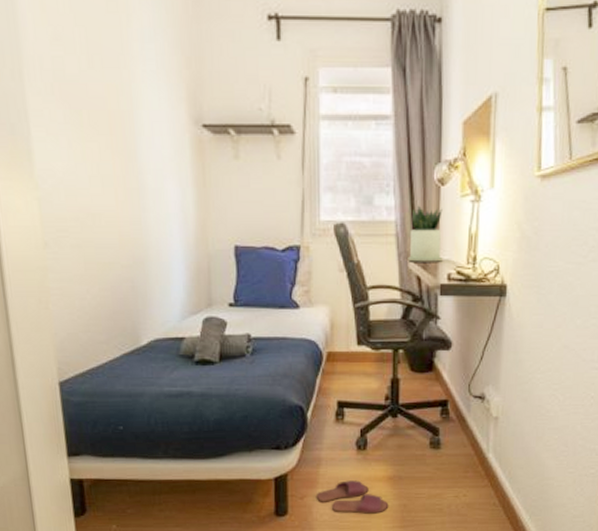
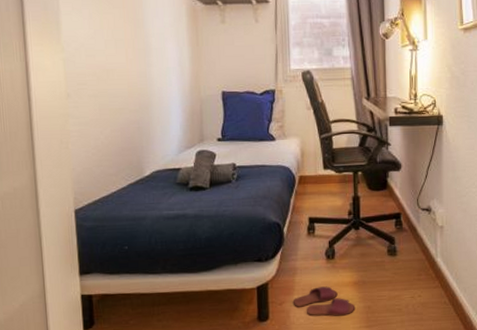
planter: present [406,205,444,262] -> none [361,54,391,100]

